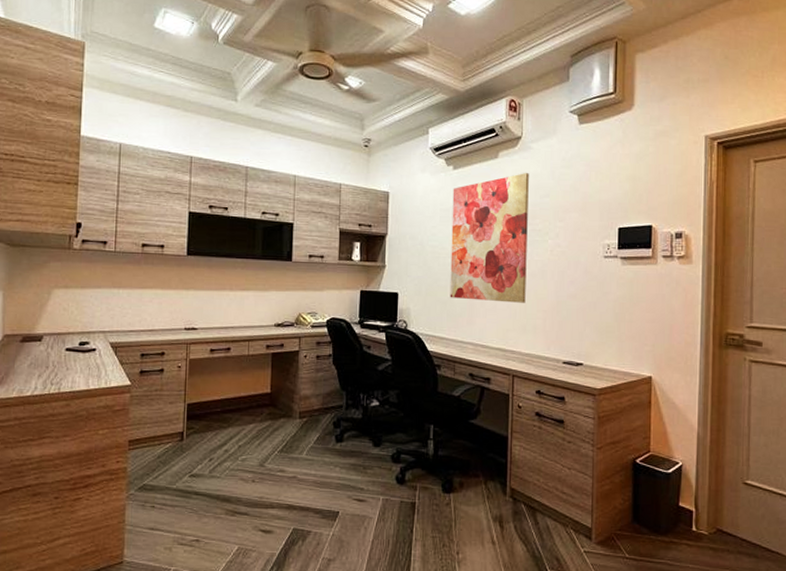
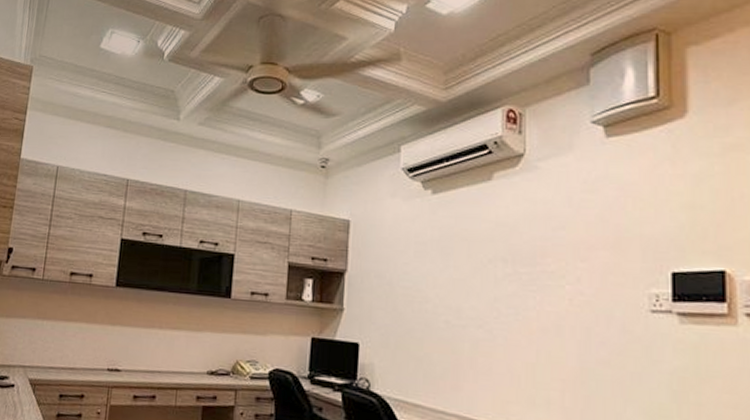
wall art: present [450,173,529,303] -> none [427,199,536,367]

